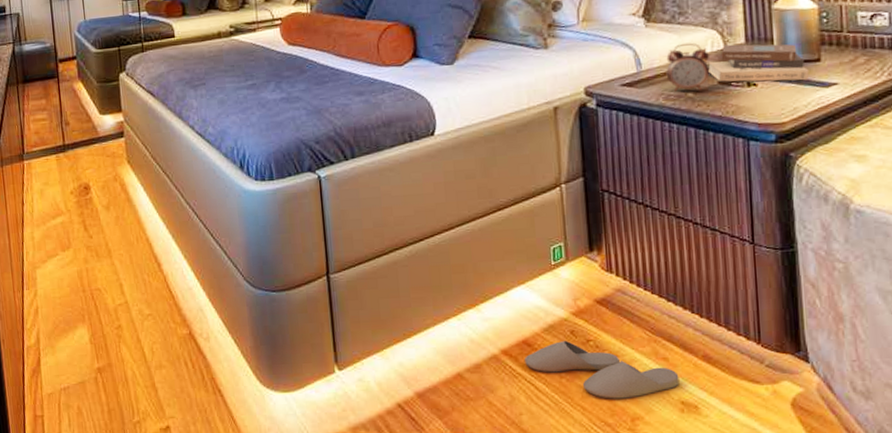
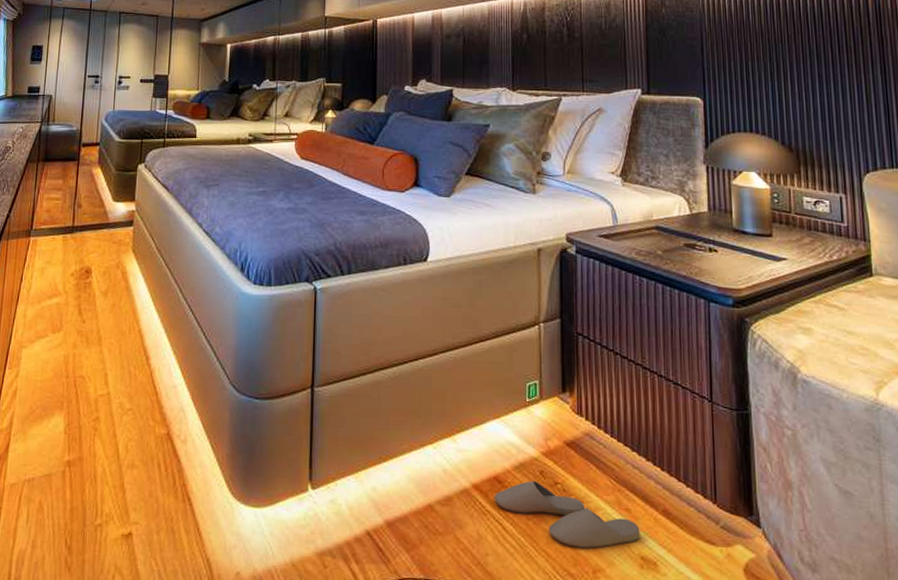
alarm clock: present [666,43,710,92] -> none [638,205,678,251]
books: present [708,44,809,83] -> none [675,211,763,253]

